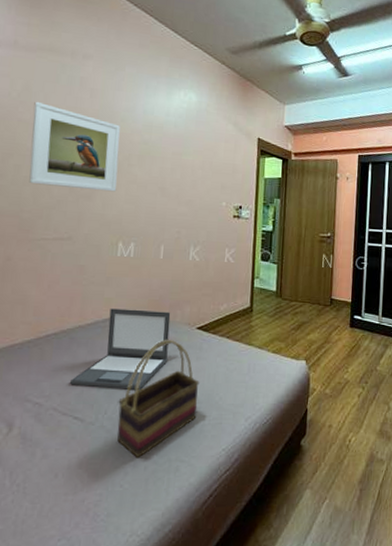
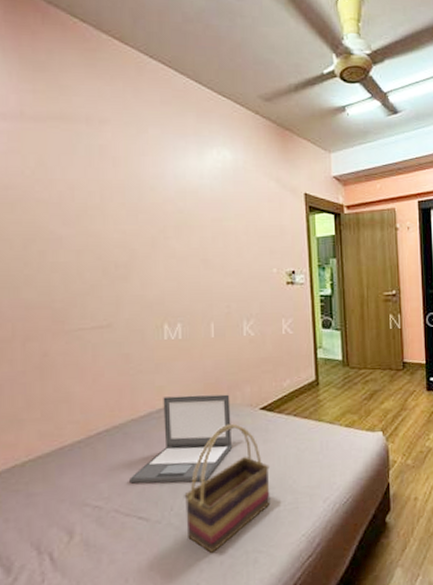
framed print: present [29,101,120,192] -> none [51,177,155,270]

